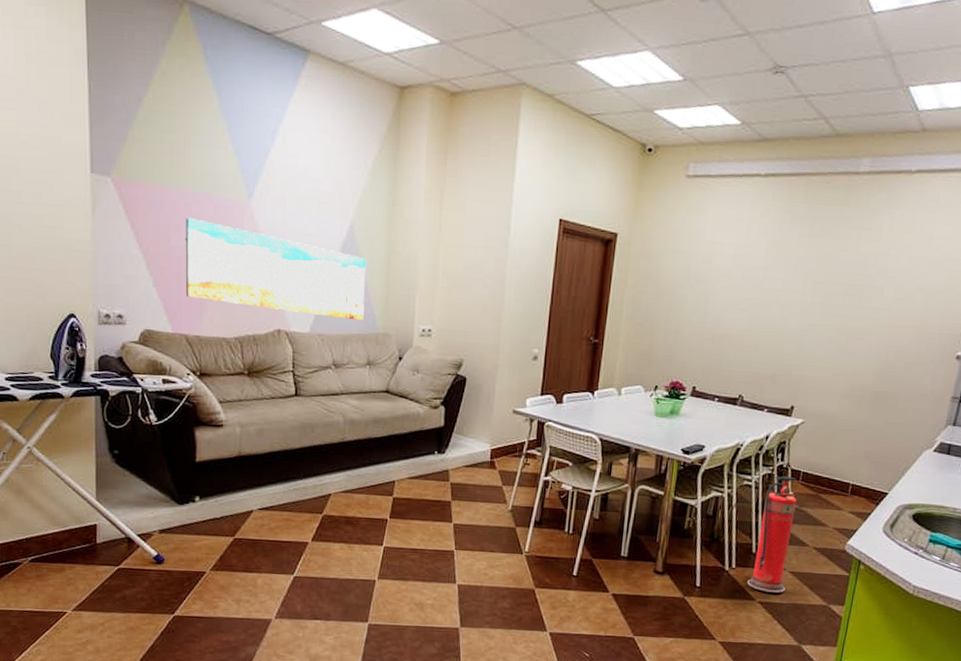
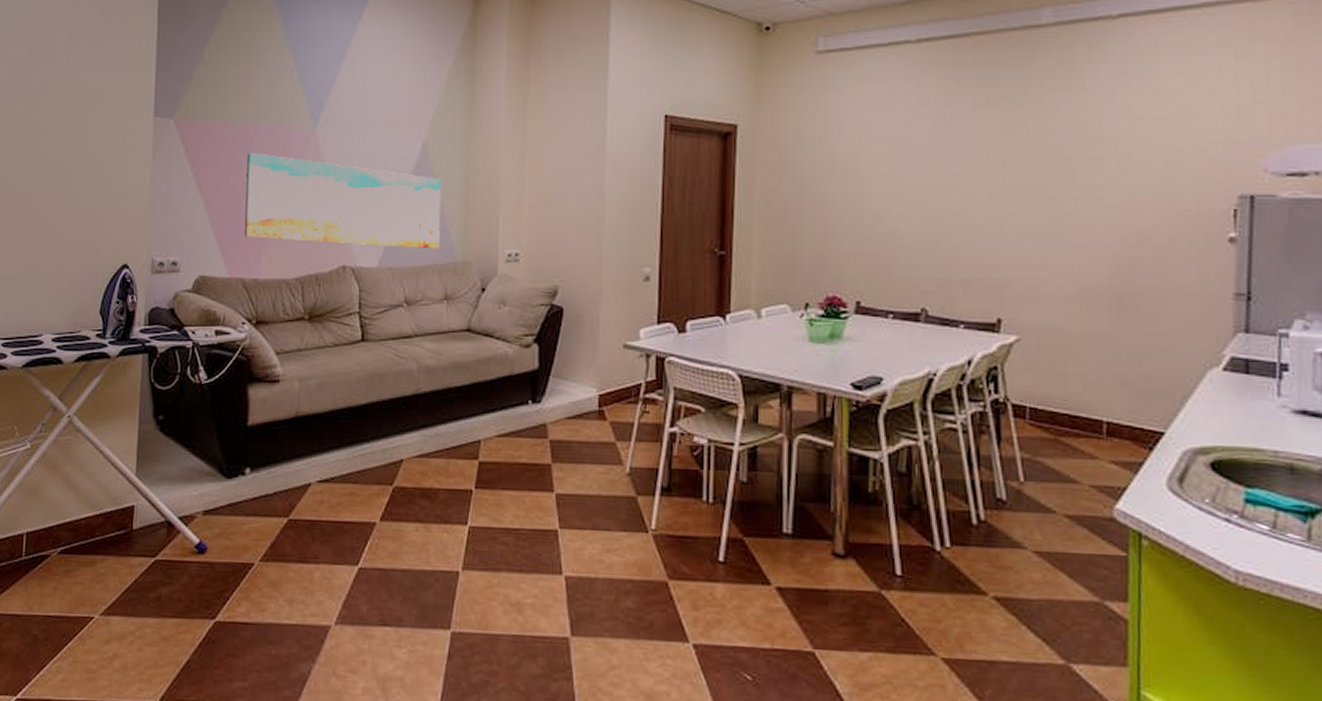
fire extinguisher: present [747,476,797,593] -> none [972,414,1031,584]

